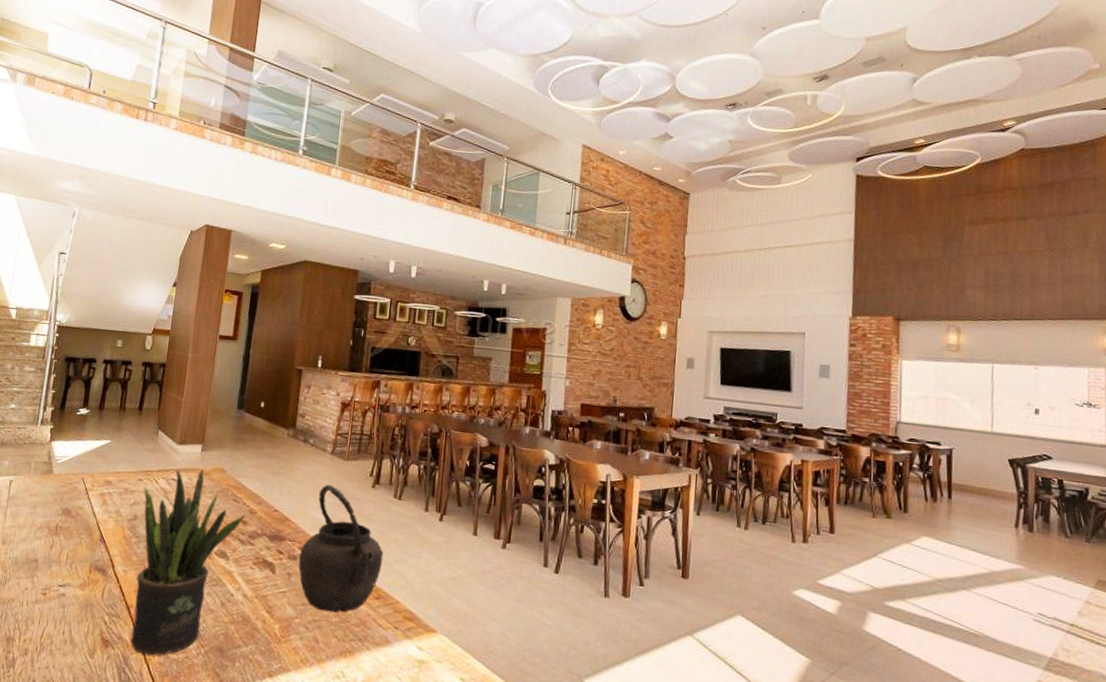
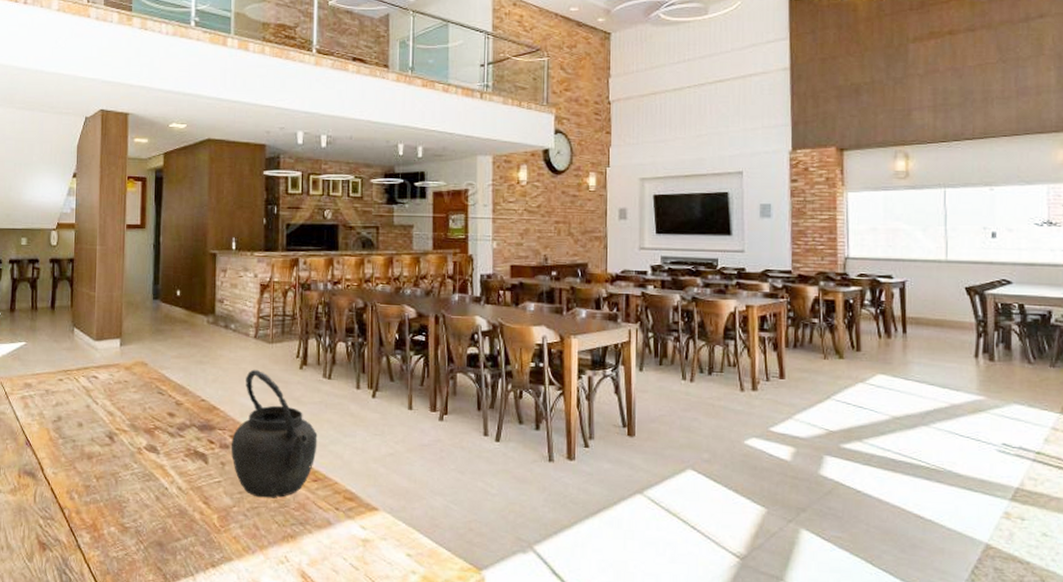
potted plant: present [131,469,246,655] -> none [64,364,173,554]

